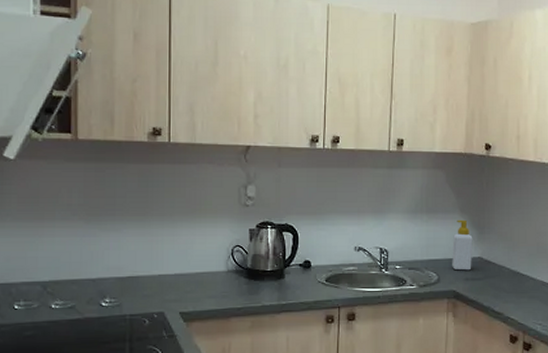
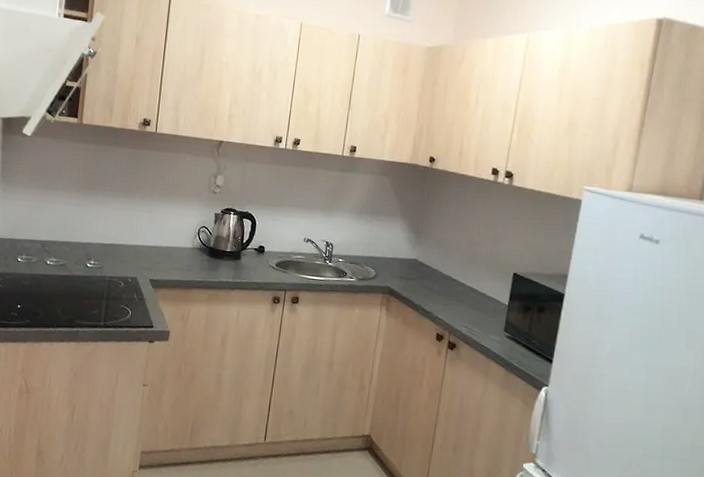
soap bottle: present [452,219,473,271] -> none [389,223,411,270]

